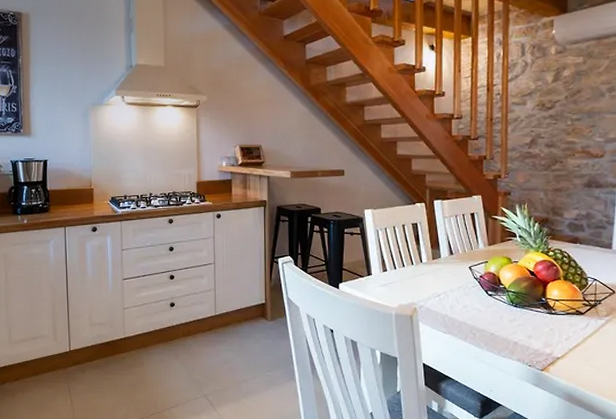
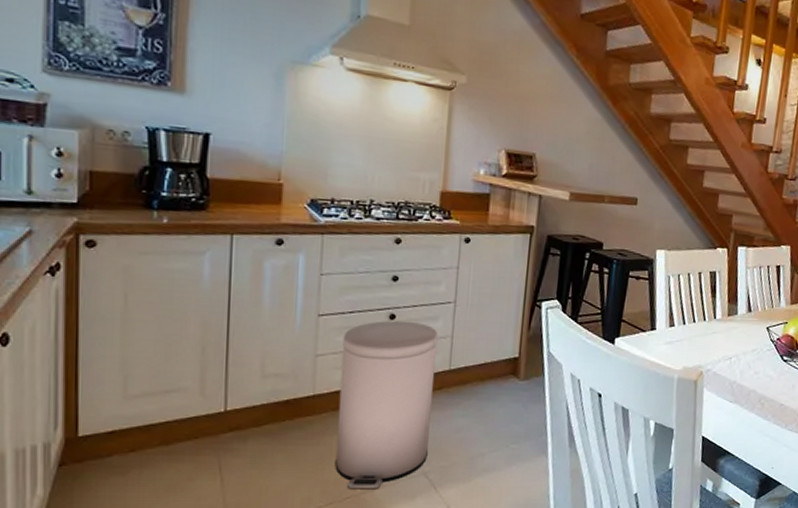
pedal bin: none [140,280,206,408] -> present [335,320,438,489]

